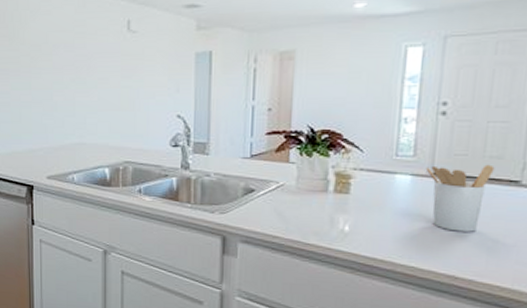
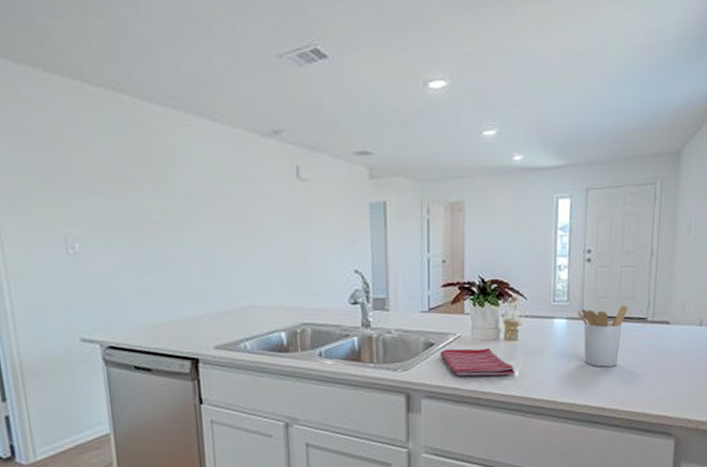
dish towel: none [260,196,345,229] -> present [440,348,515,377]

